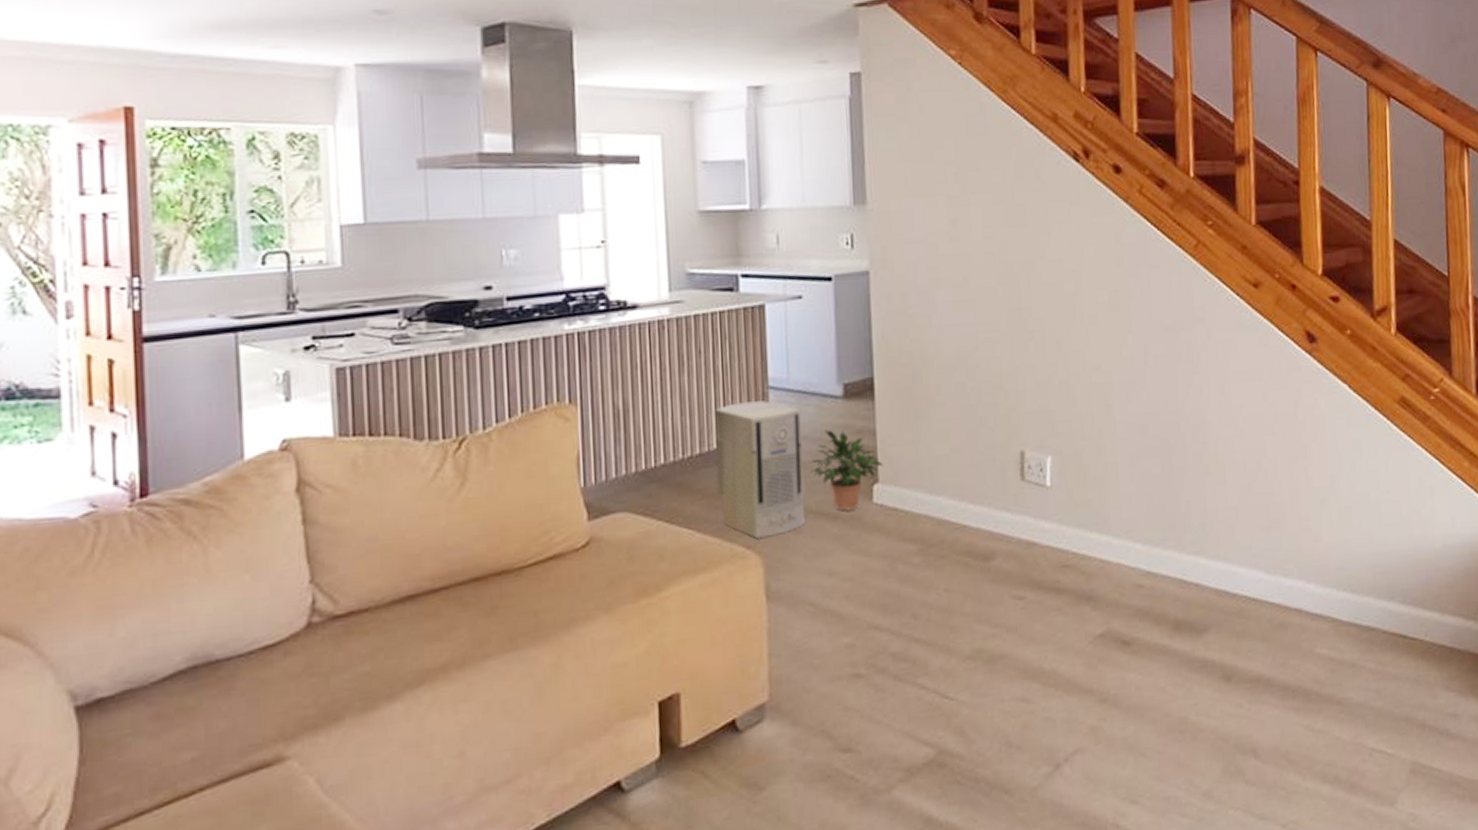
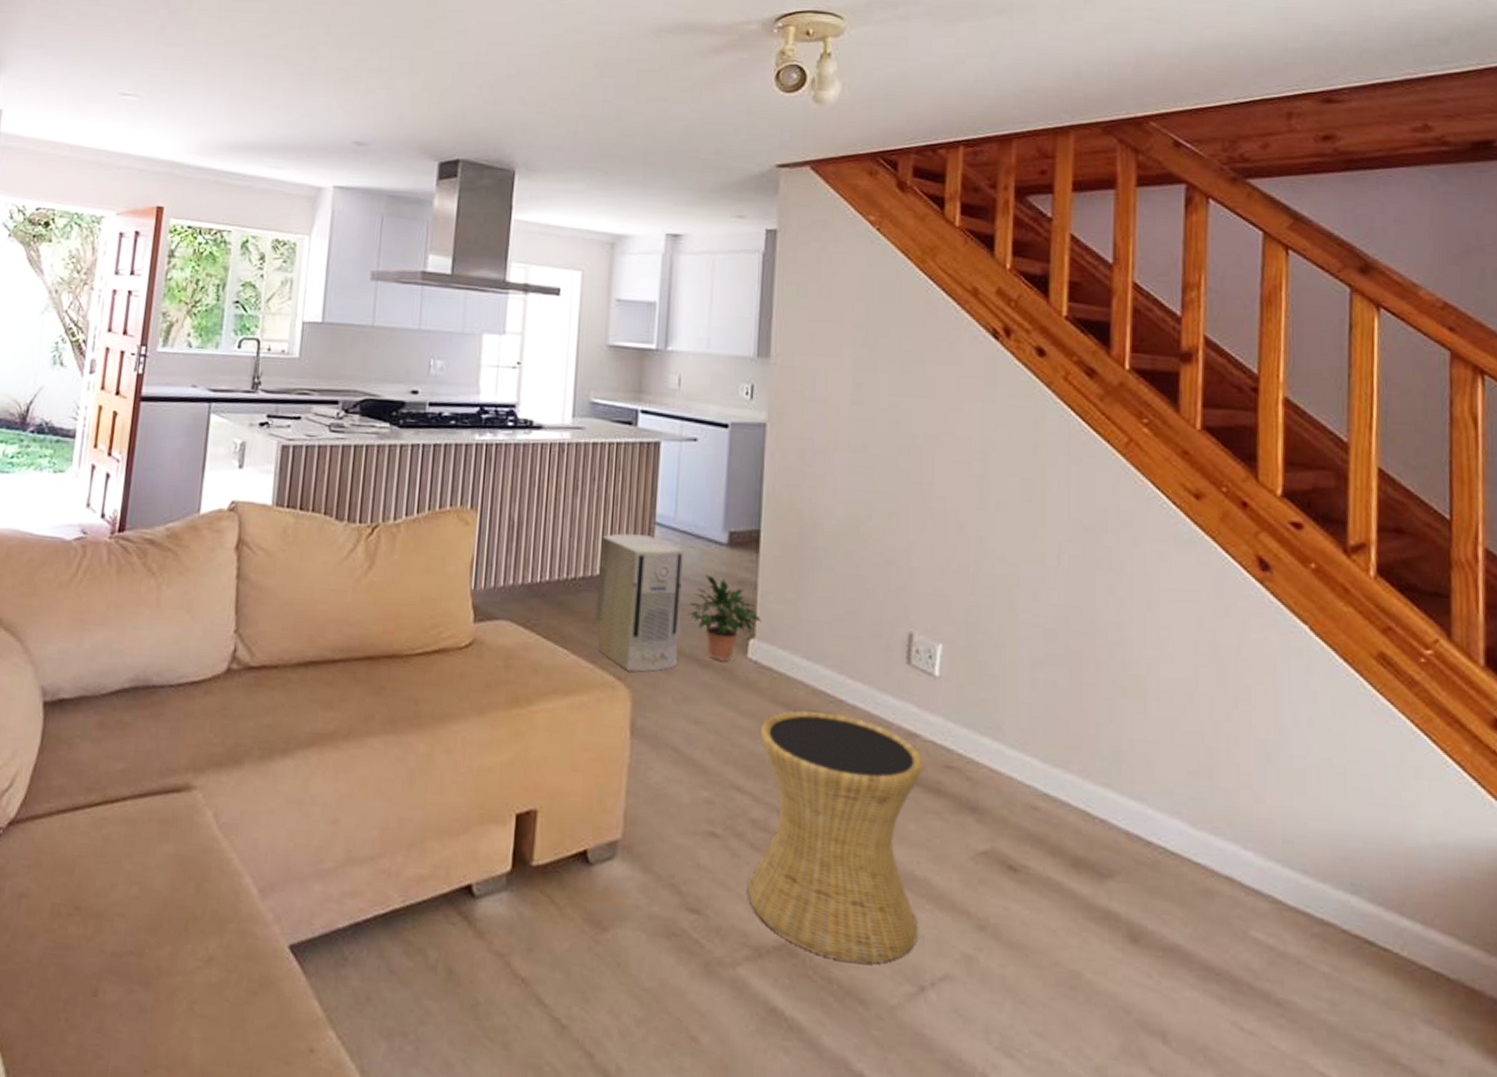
side table: none [892,539,1051,760] -> present [747,711,924,963]

